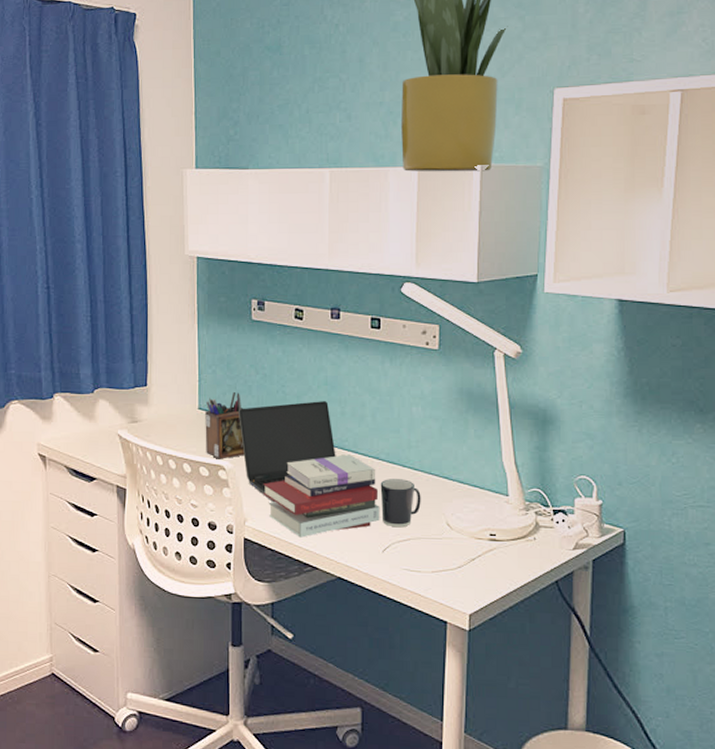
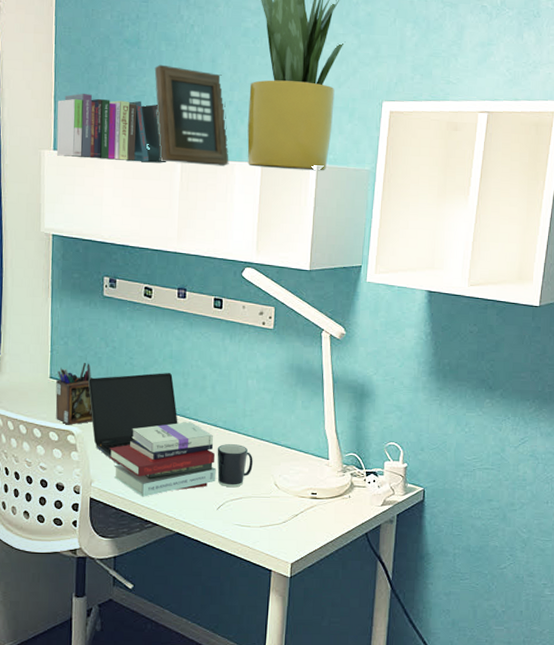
books: none [198,107,315,175] -> present [56,93,167,163]
picture frame: none [298,69,382,174] -> present [154,64,229,166]

